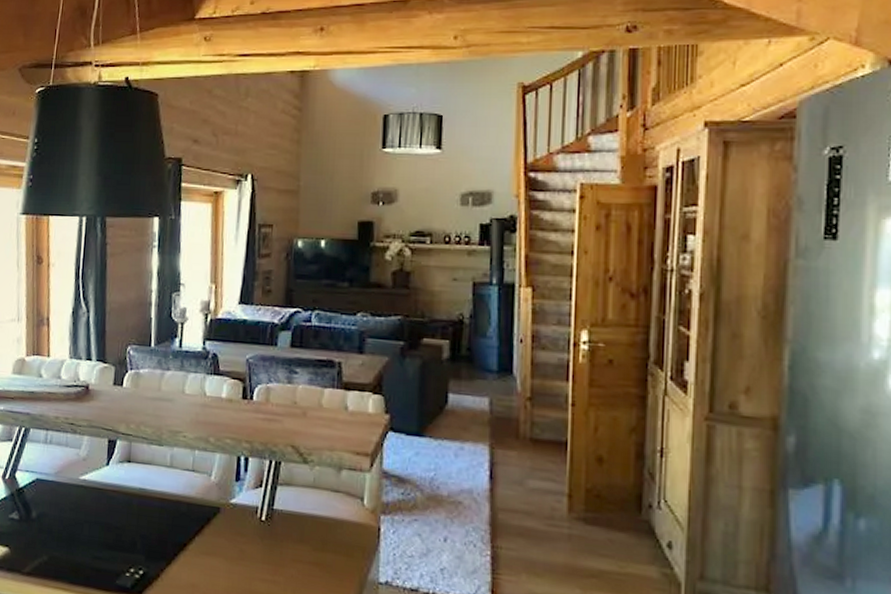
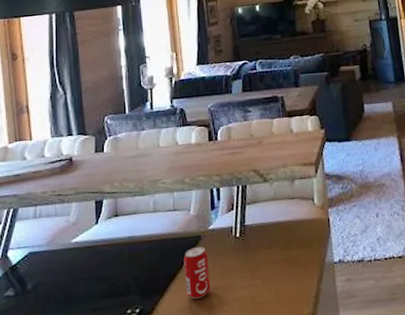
beverage can: none [196,519,226,579] -> present [183,246,210,299]

